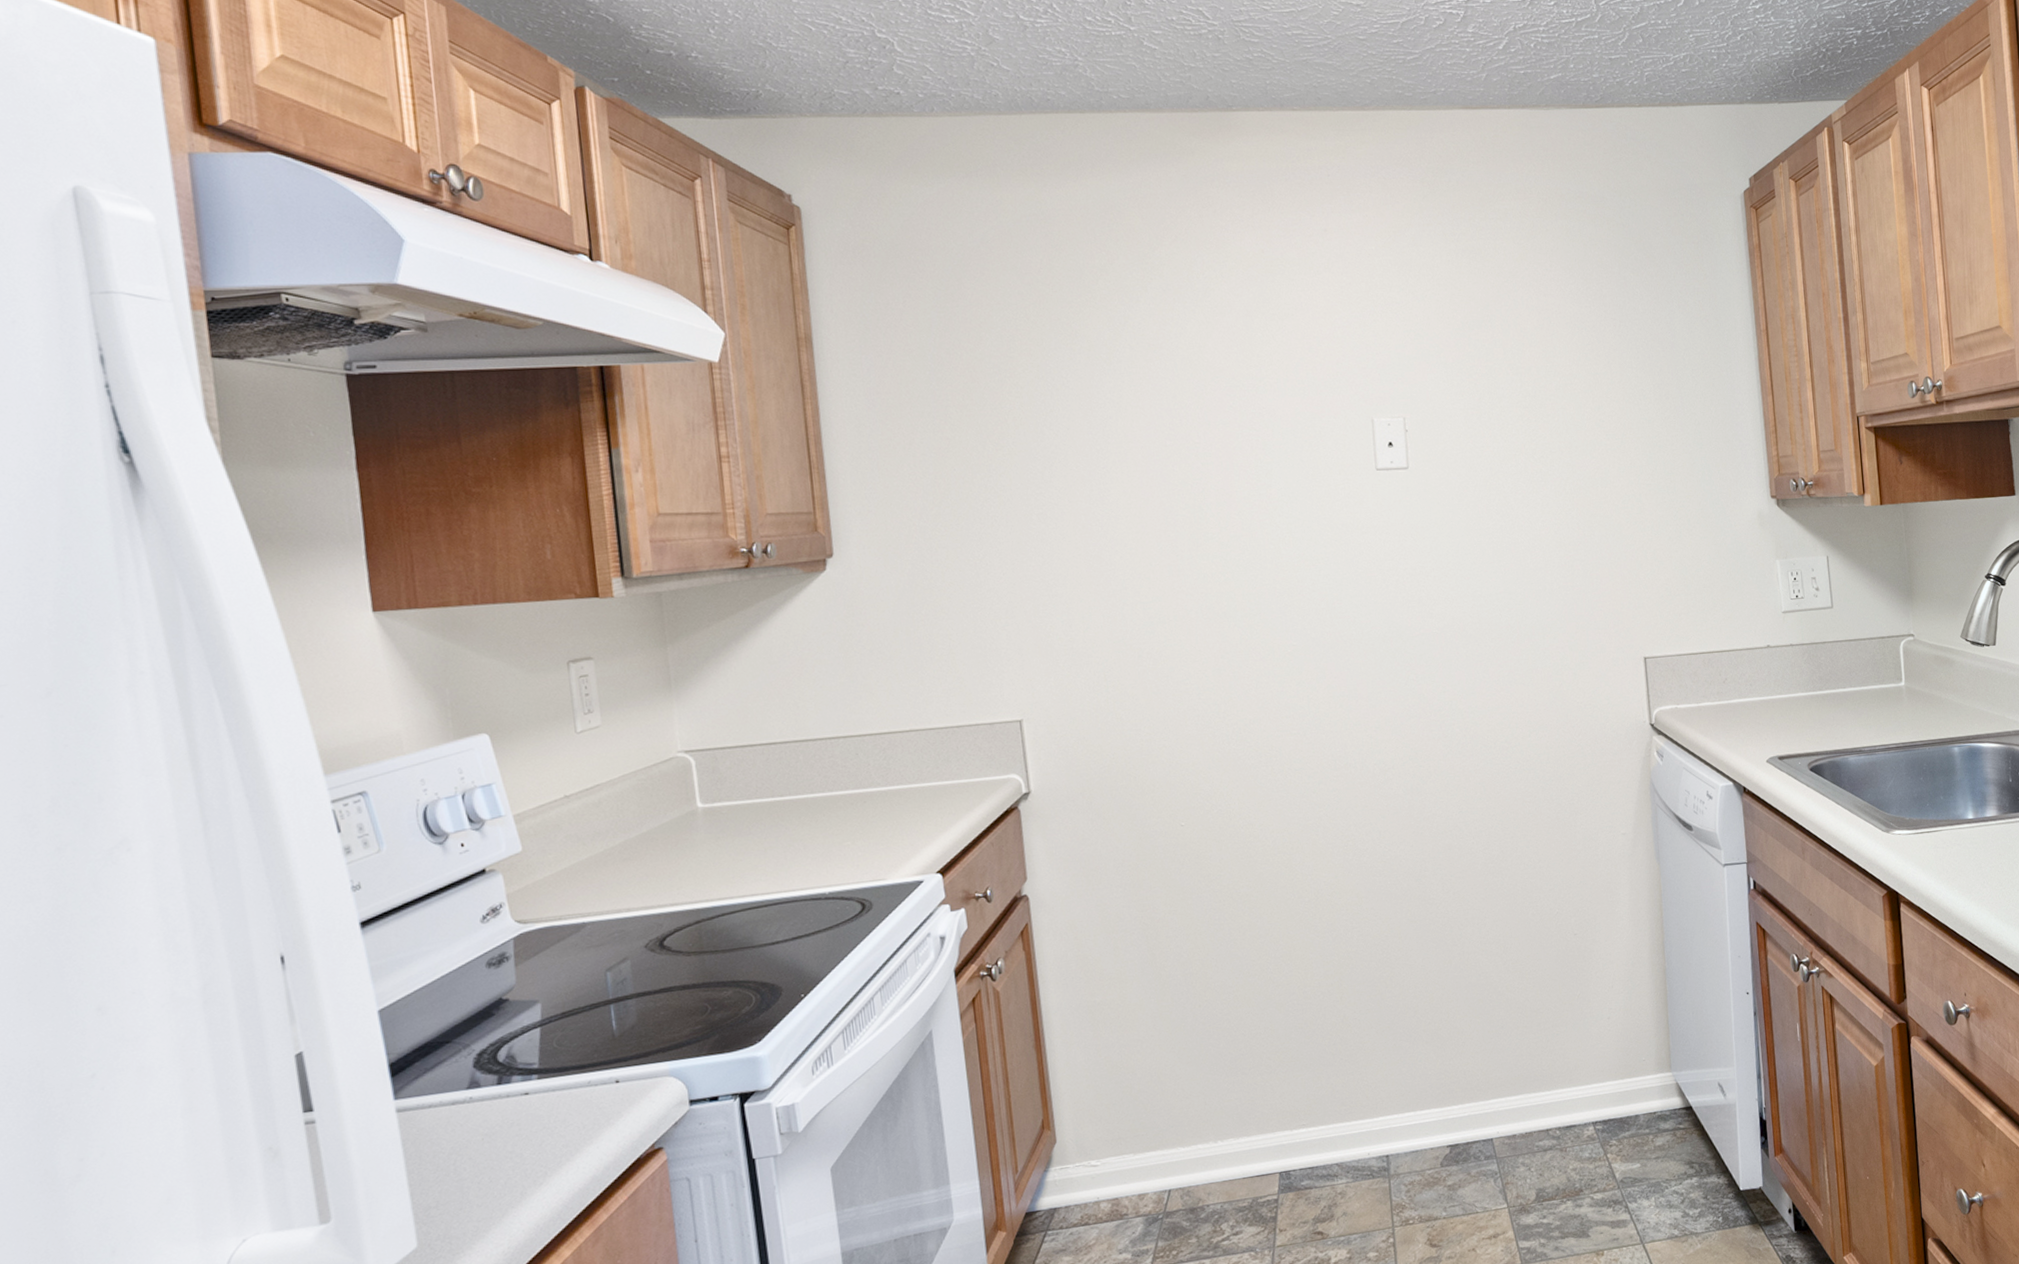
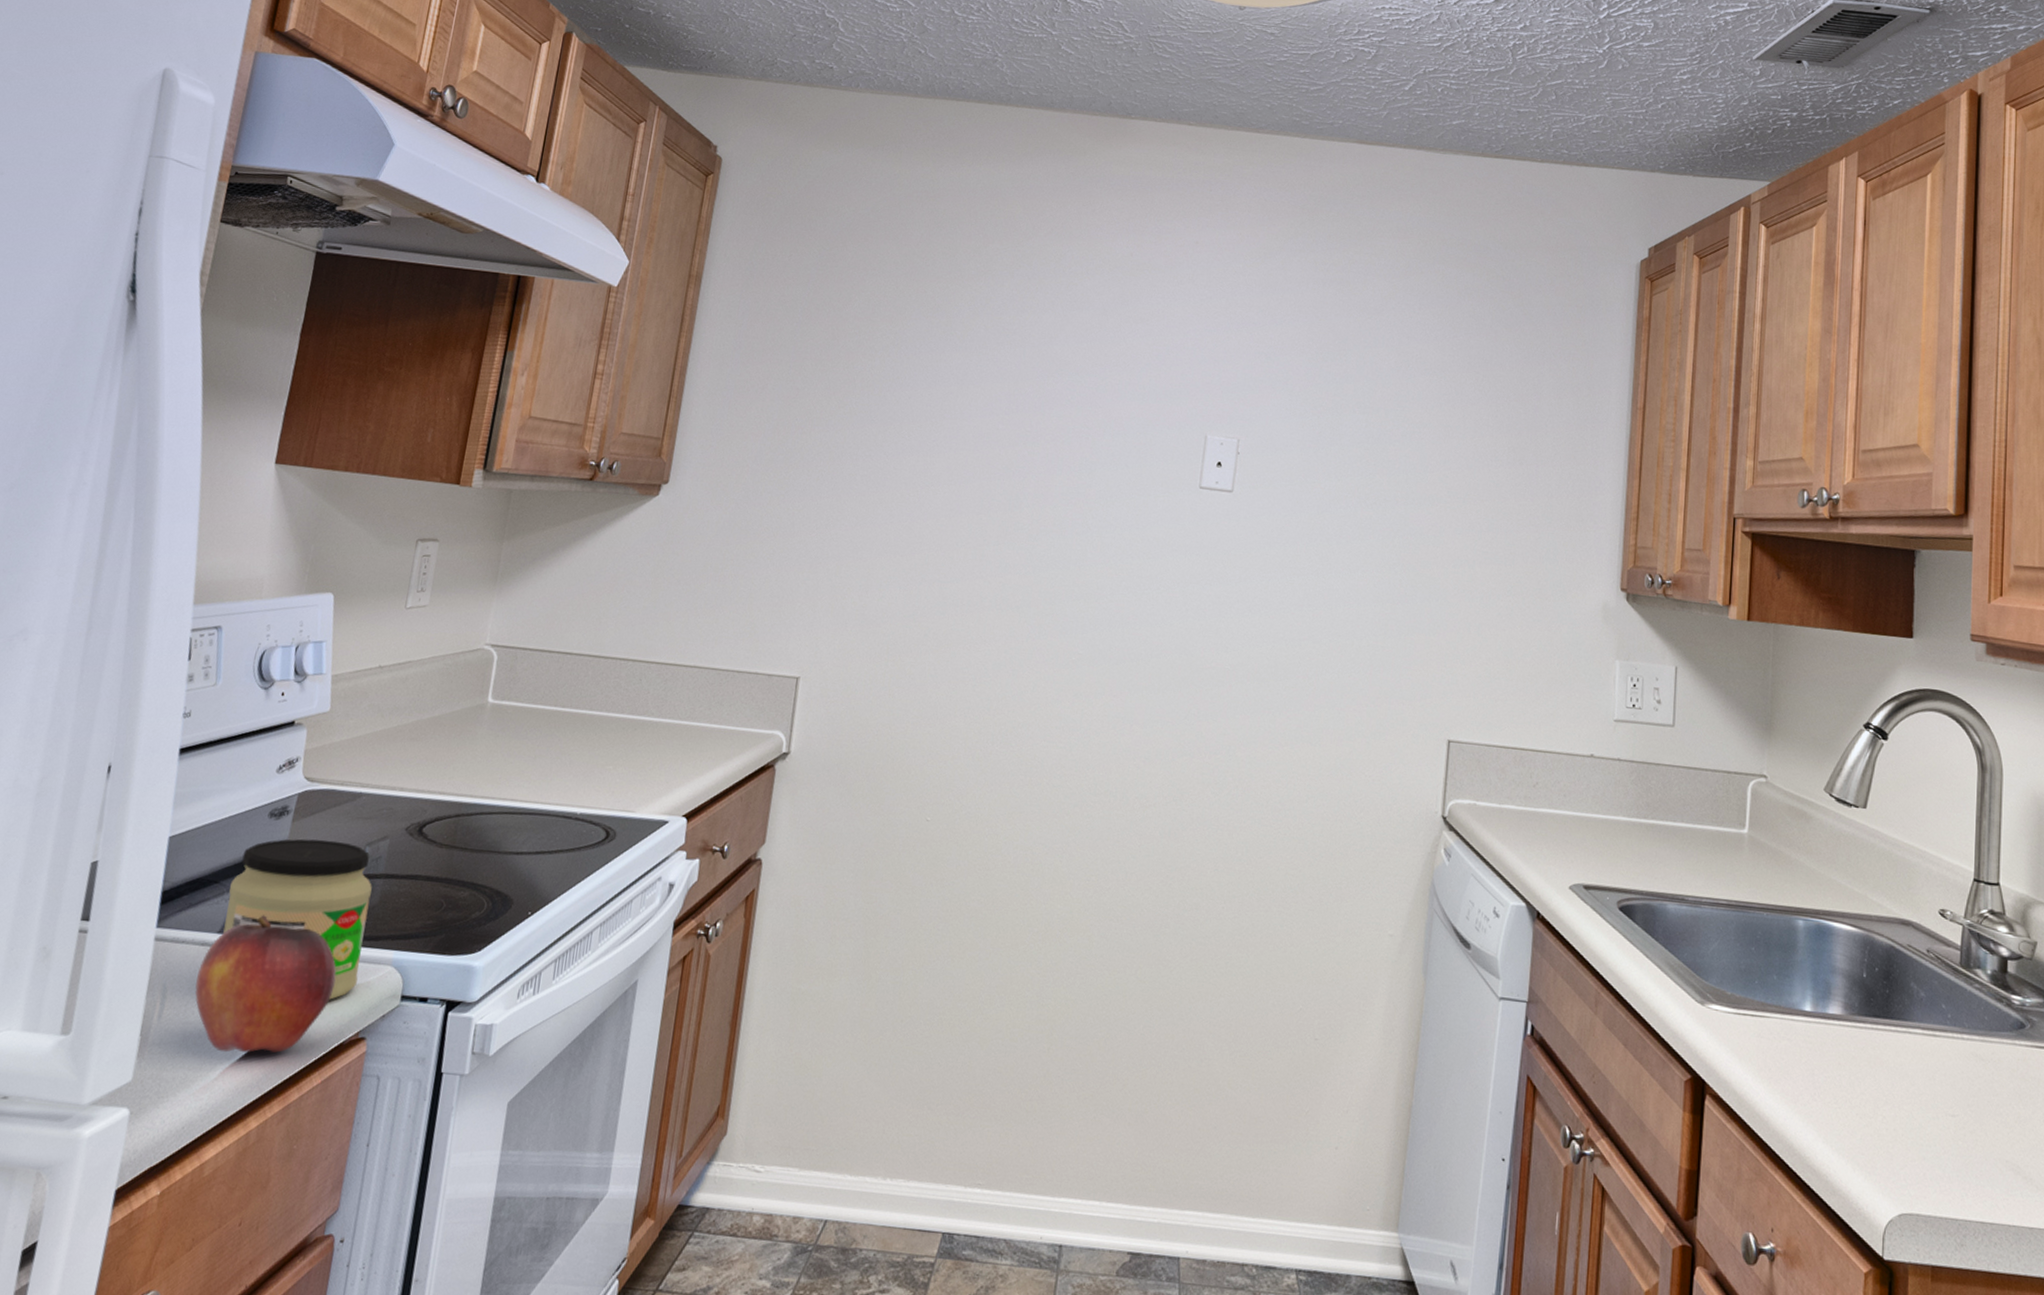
fruit: none [457,1061,614,1198] -> present [194,915,337,1053]
jar: none [465,973,637,1122] -> present [223,838,372,1000]

